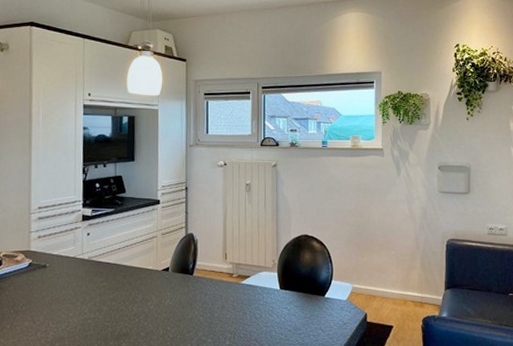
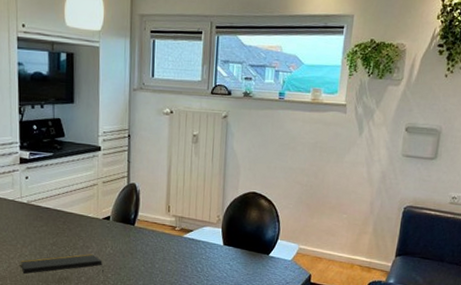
notepad: none [79,307,163,332] -> present [20,254,103,274]

